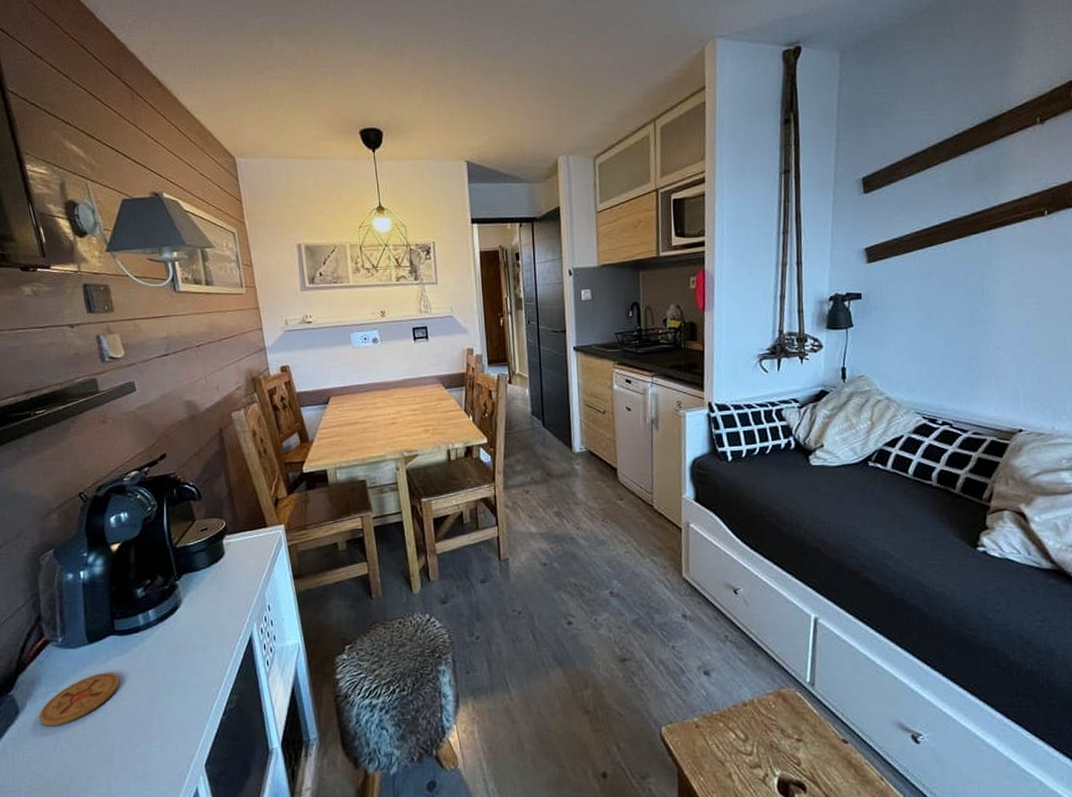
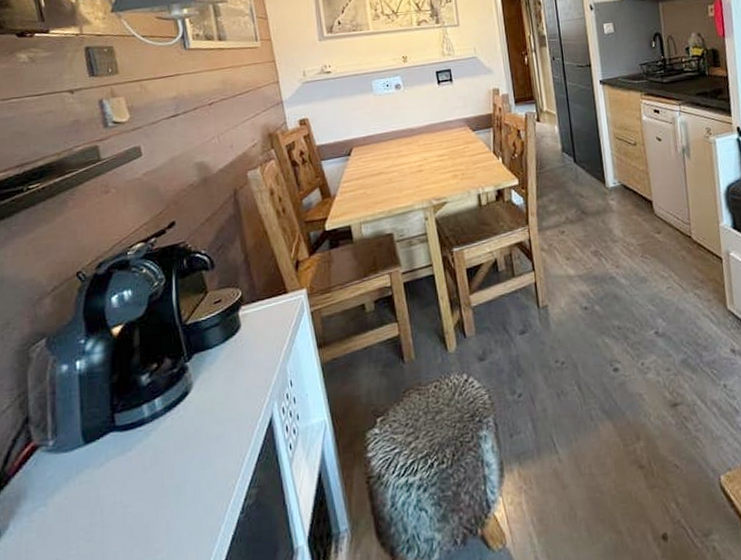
coaster: present [39,672,120,726] -> none [24,475,120,549]

